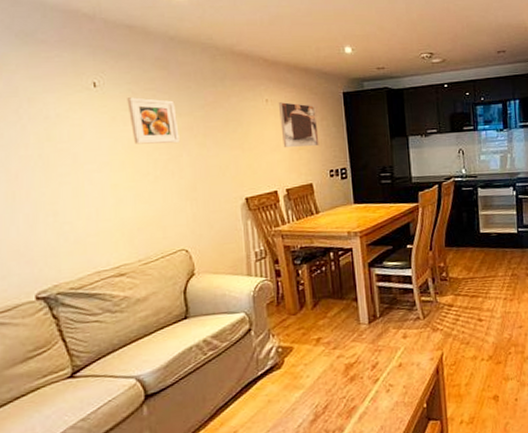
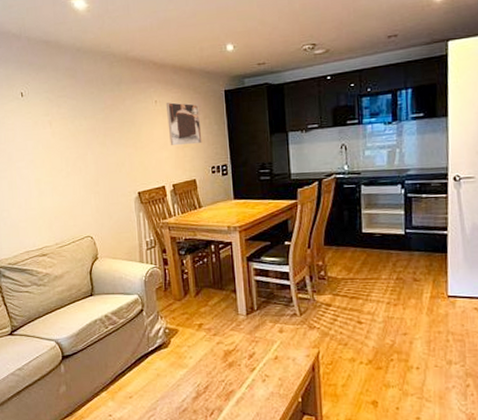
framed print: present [127,97,180,144] -> none [45,104,85,145]

